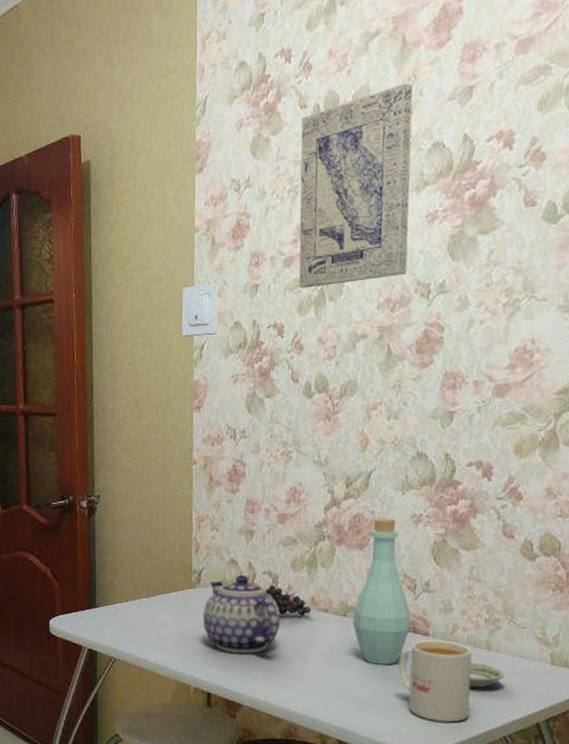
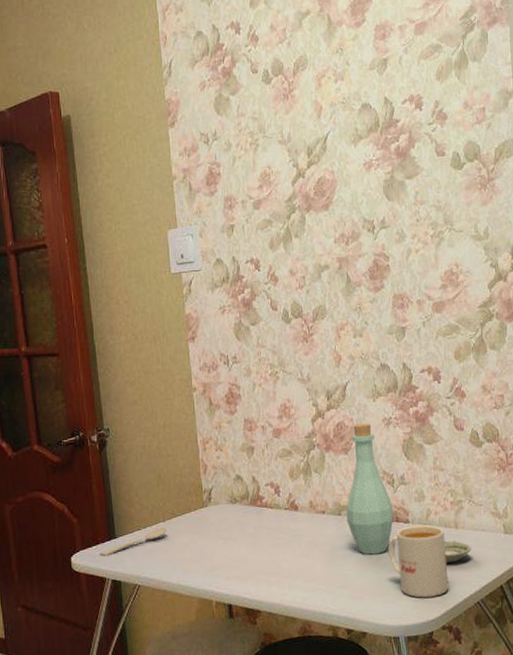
spoon: none [78,603,151,625] -> present [100,527,168,557]
teapot: present [203,574,280,654] -> none [217,488,285,564]
fruit: present [265,585,312,617] -> none [269,495,311,522]
wall art: present [298,83,413,288] -> none [255,54,355,227]

